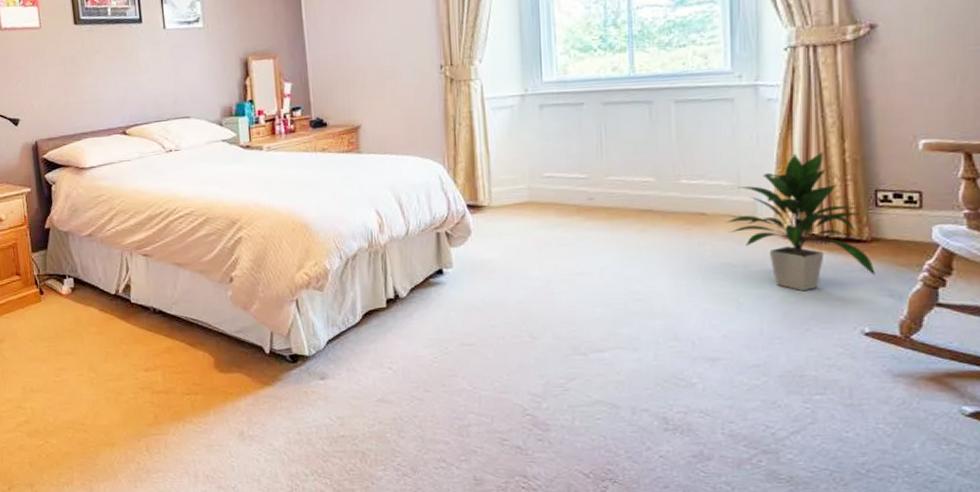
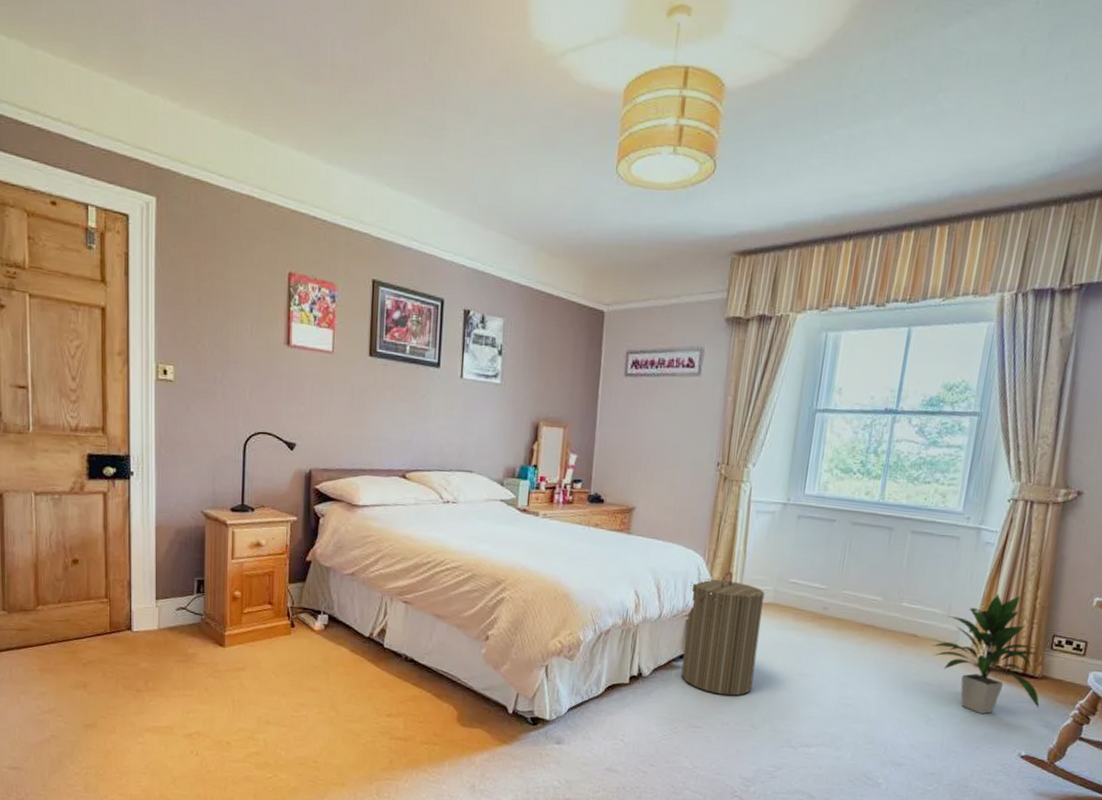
laundry hamper: none [434,176,523,307] -> present [681,571,765,696]

